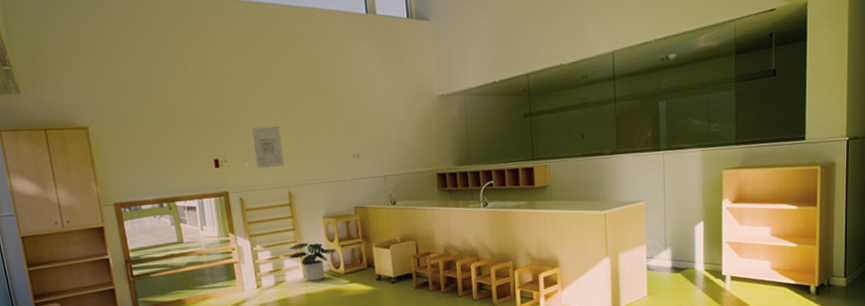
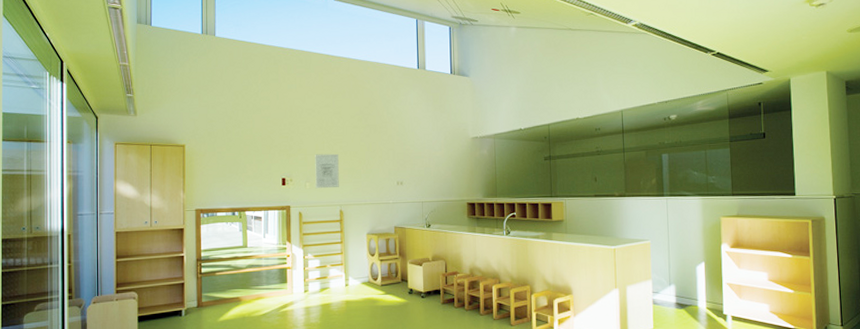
potted plant: present [288,242,337,282] -> none [334,255,376,290]

